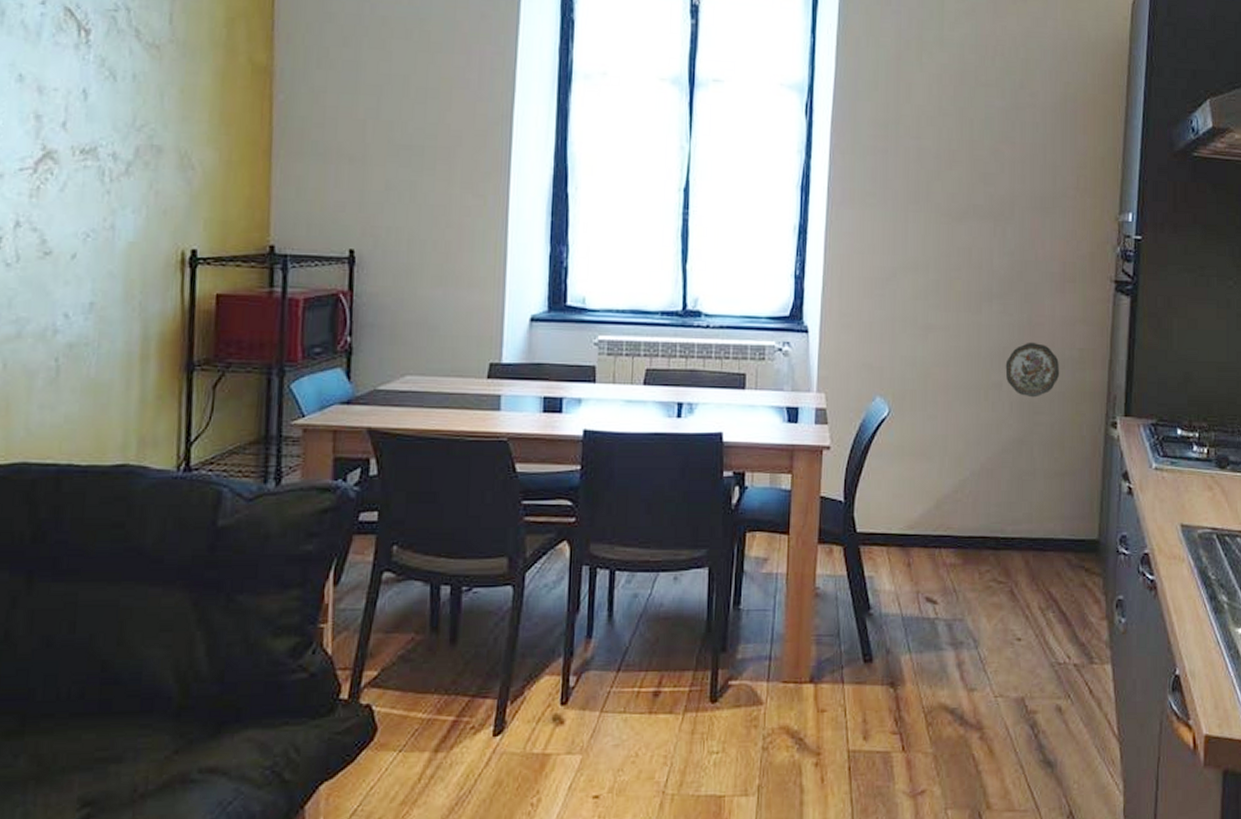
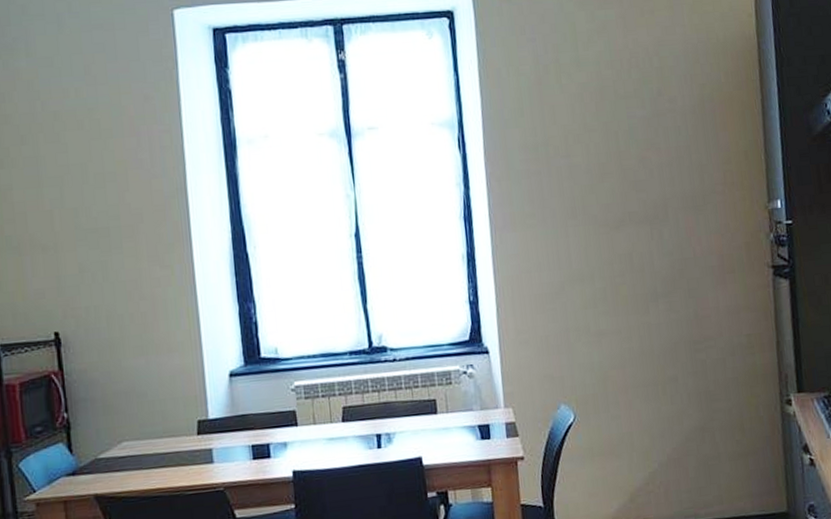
decorative plate: present [1005,342,1060,398] -> none [678,334,731,387]

